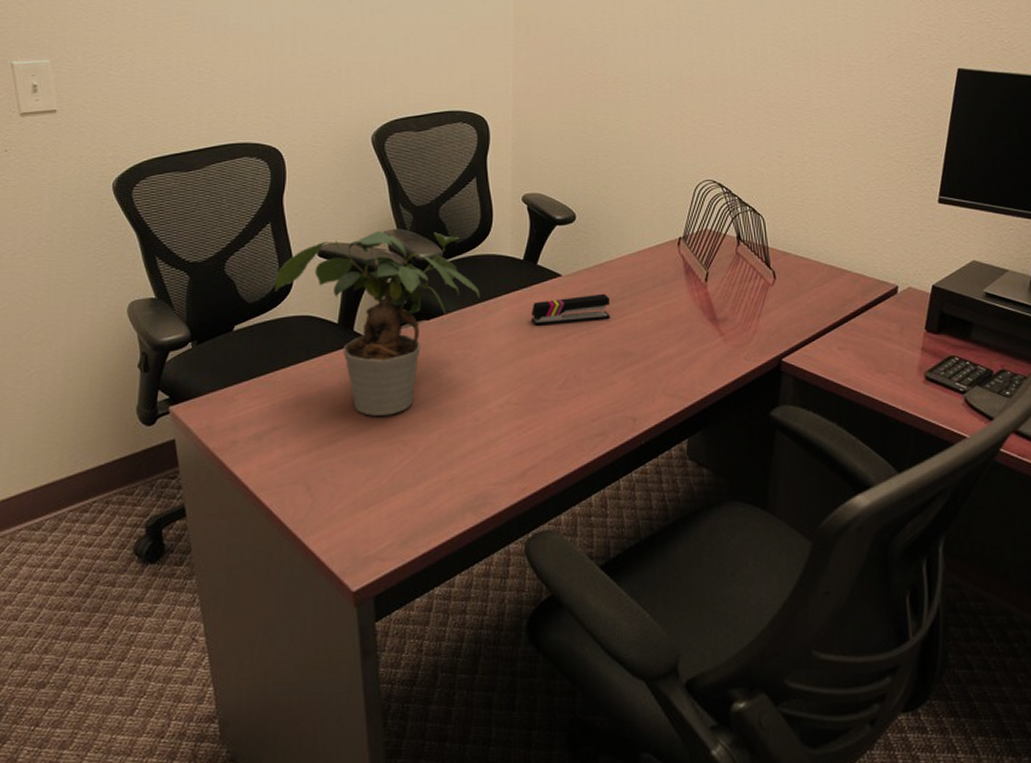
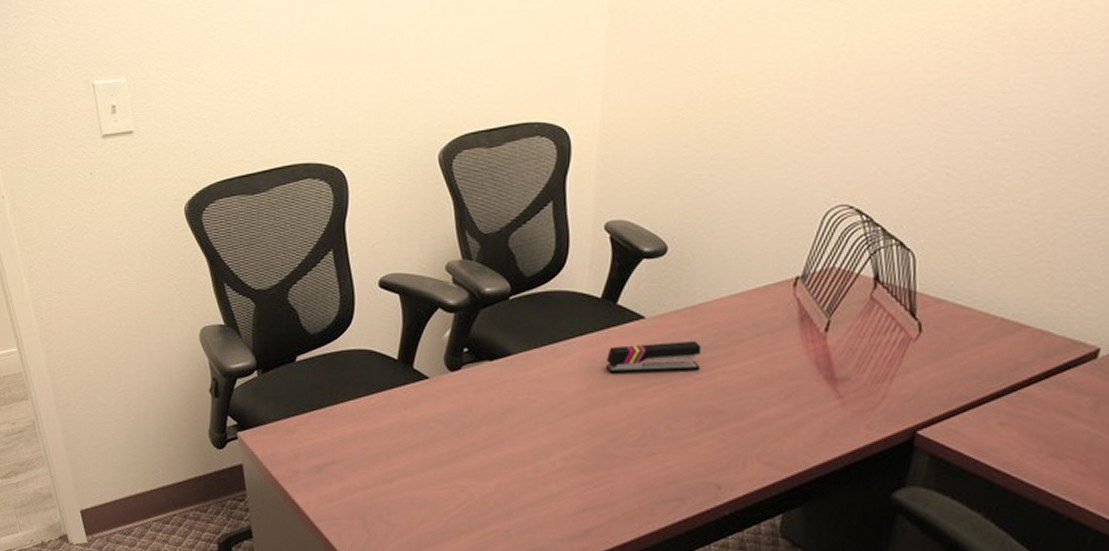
potted plant: present [274,231,480,416] -> none [335,262,550,459]

